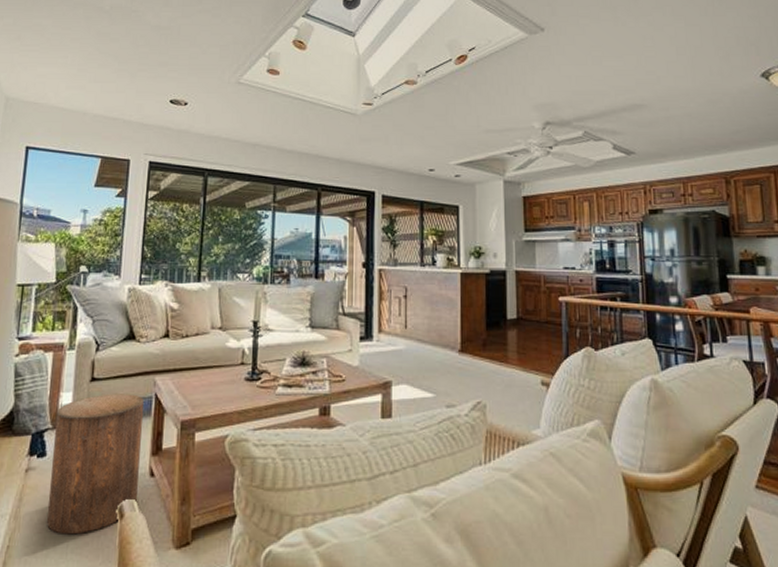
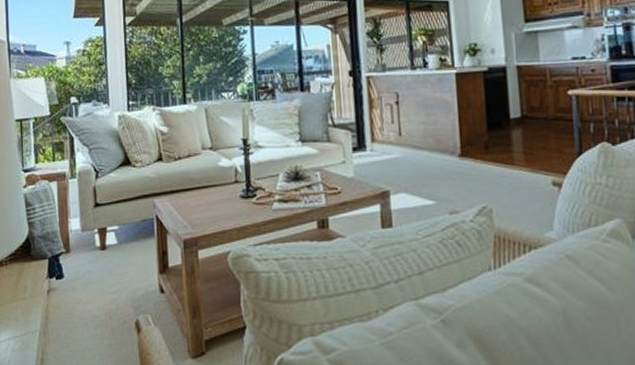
stool: present [46,393,144,535] -> none [67,217,151,348]

